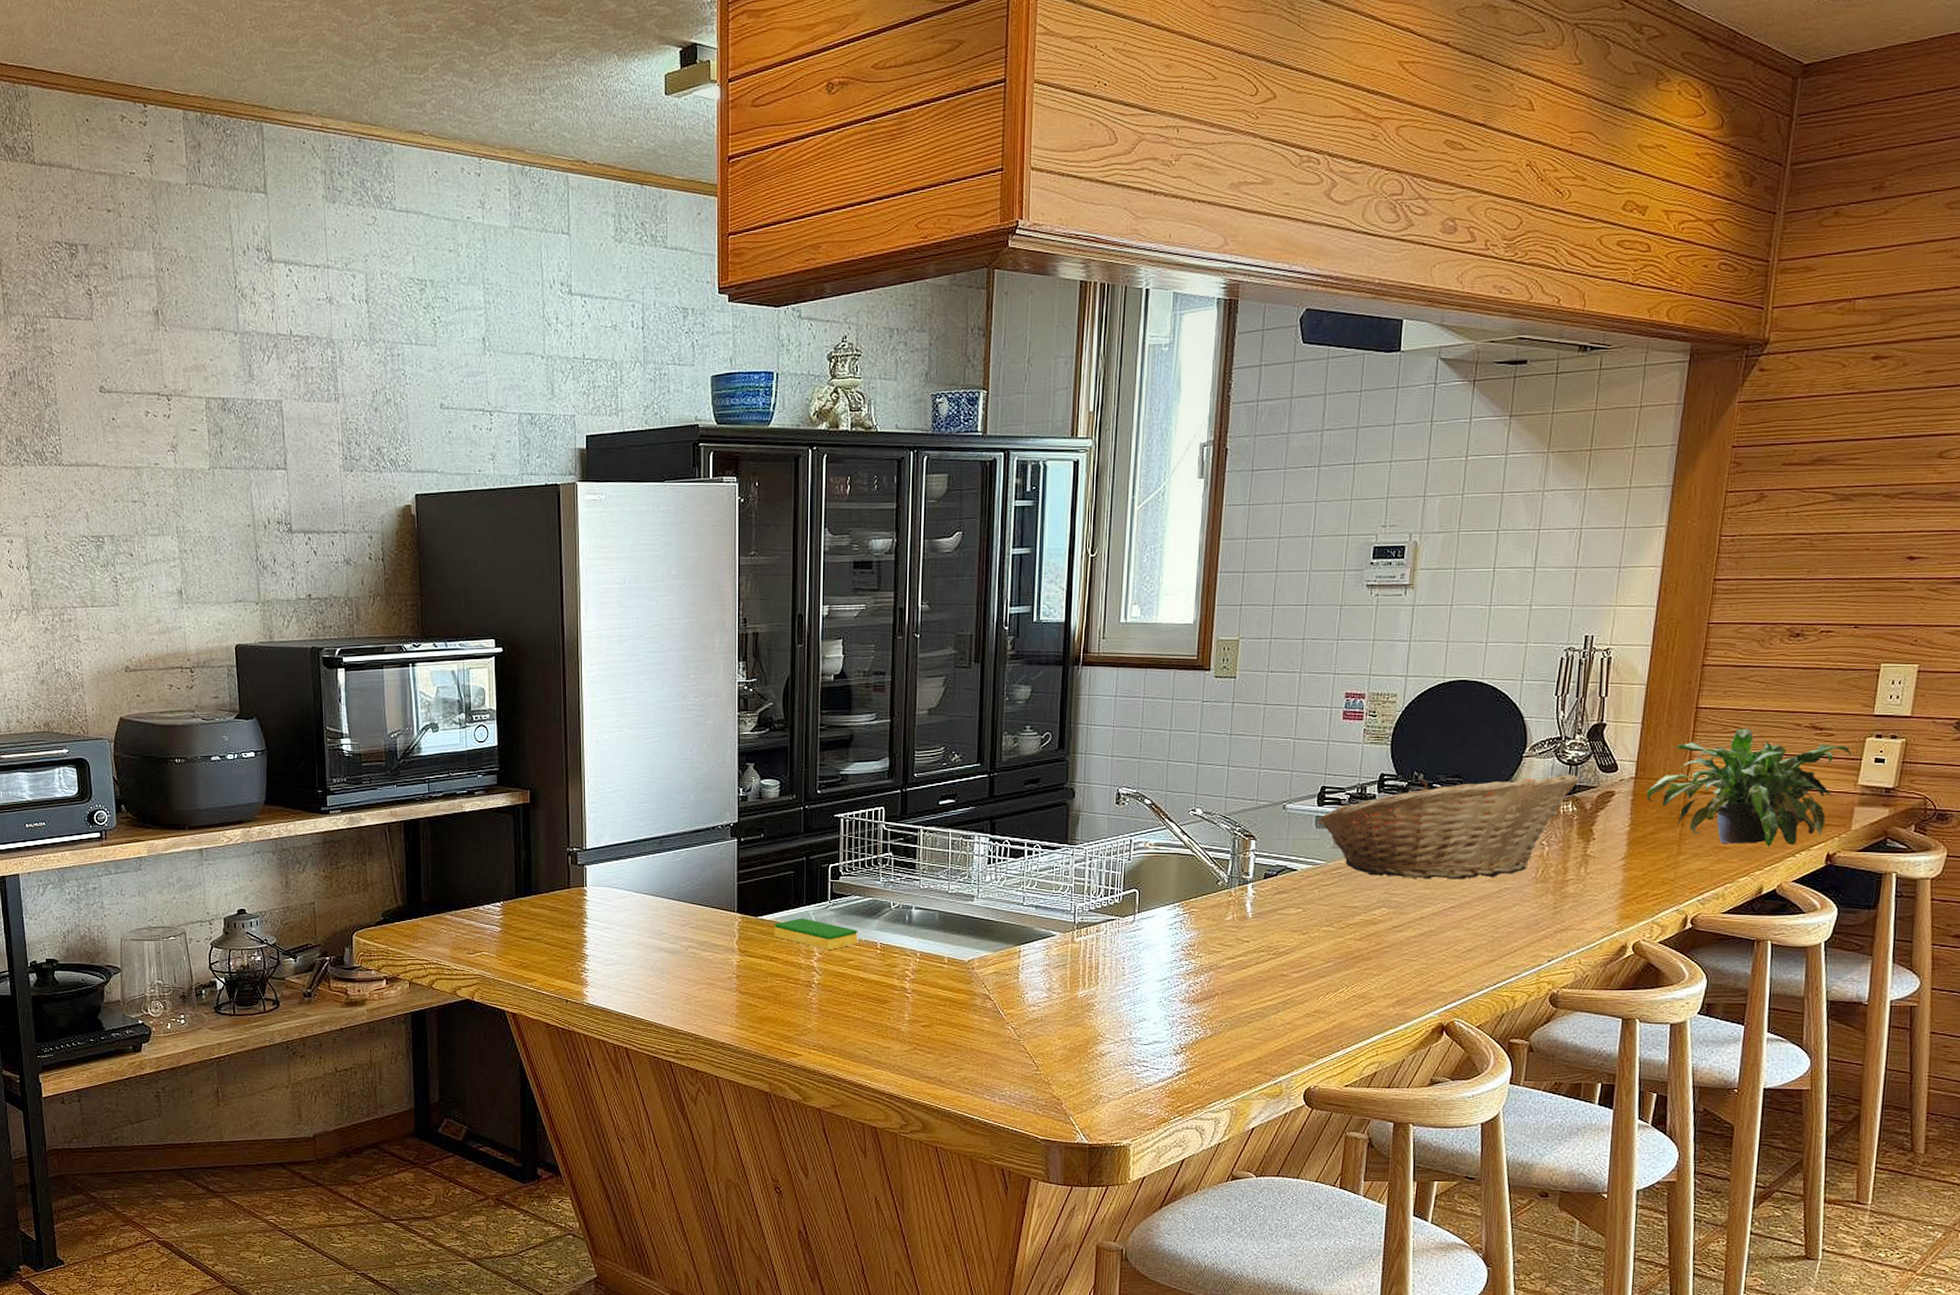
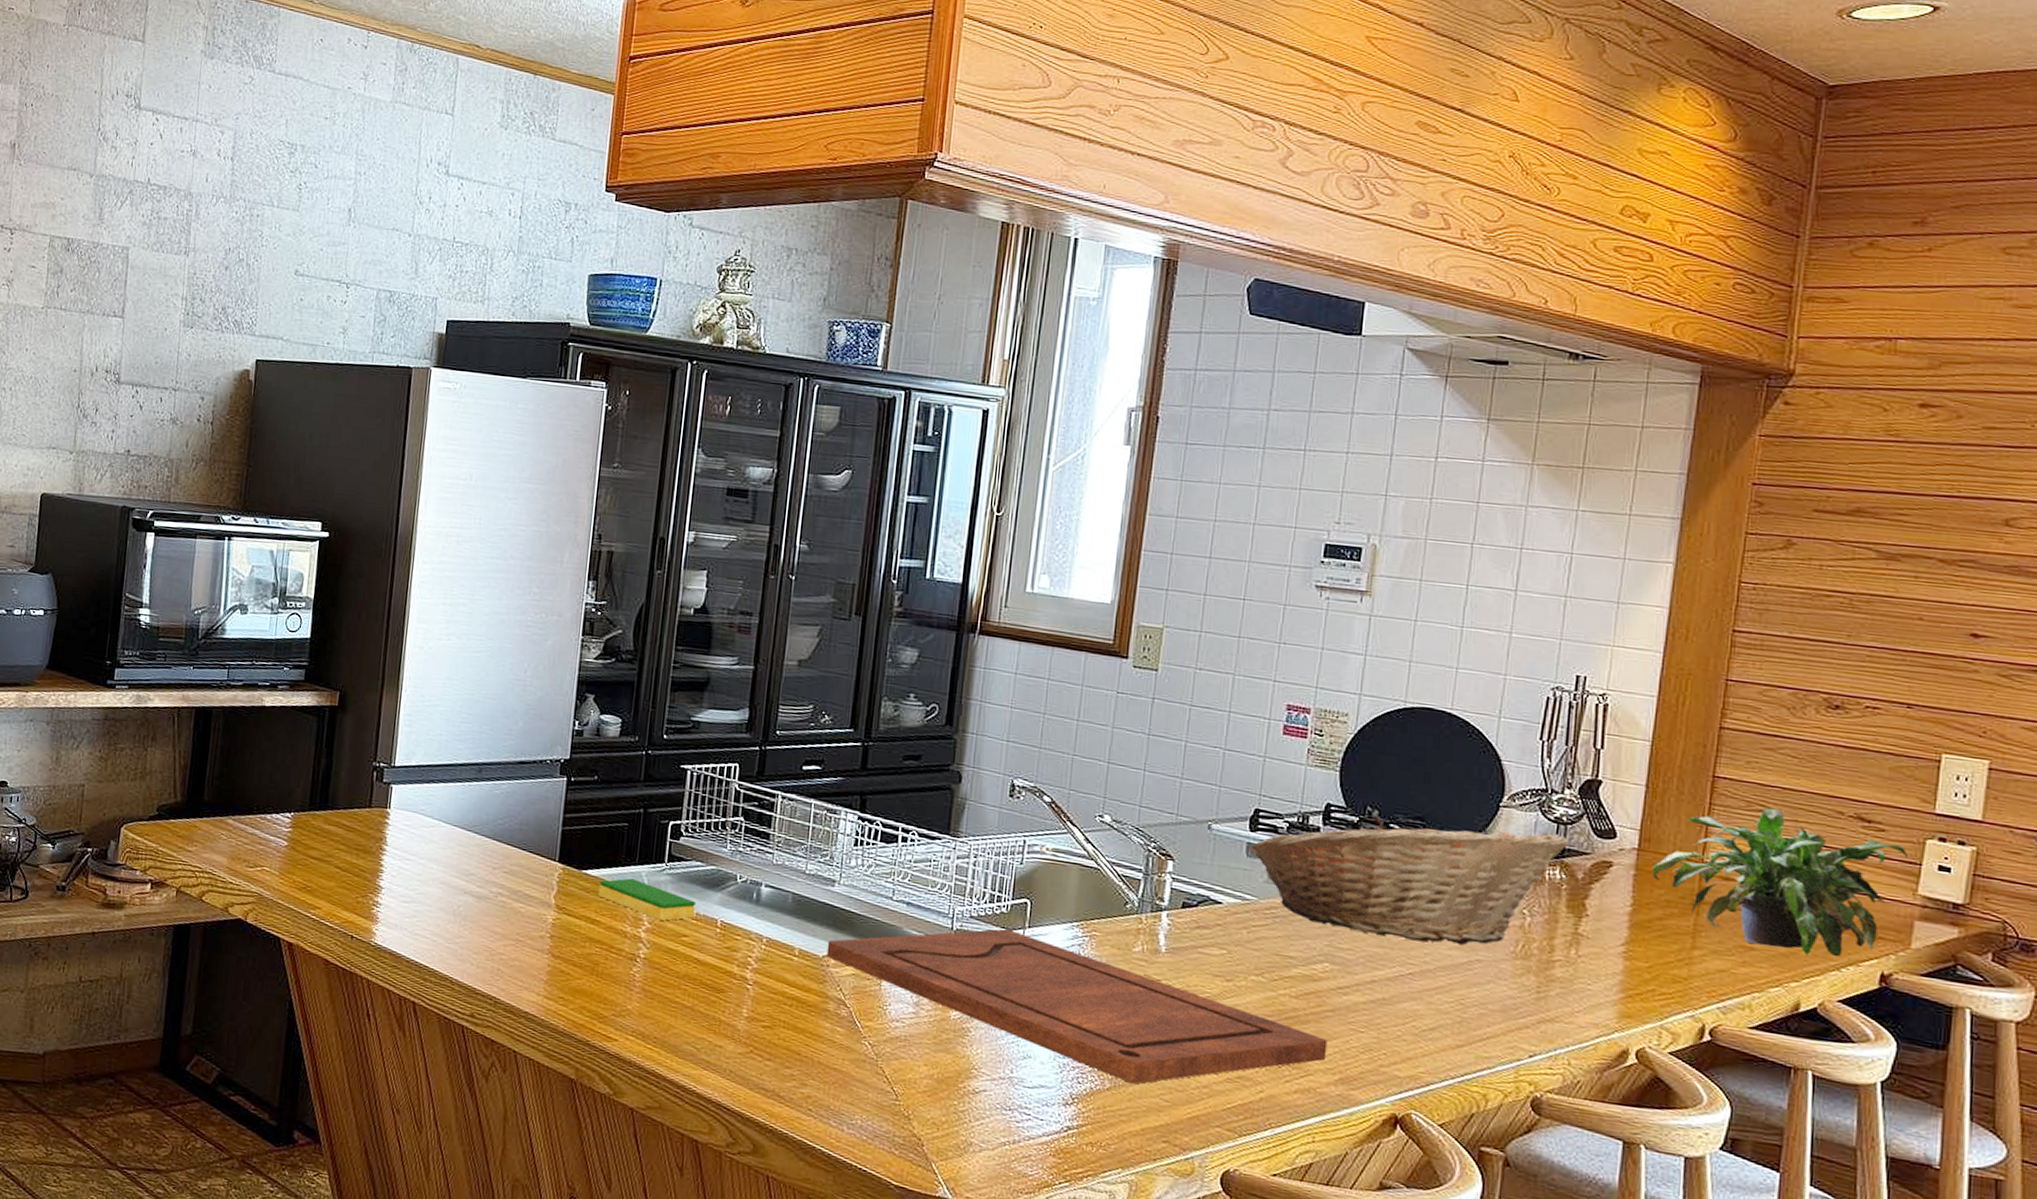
cutting board: none [971,917,1386,1029] -> present [826,929,1328,1084]

